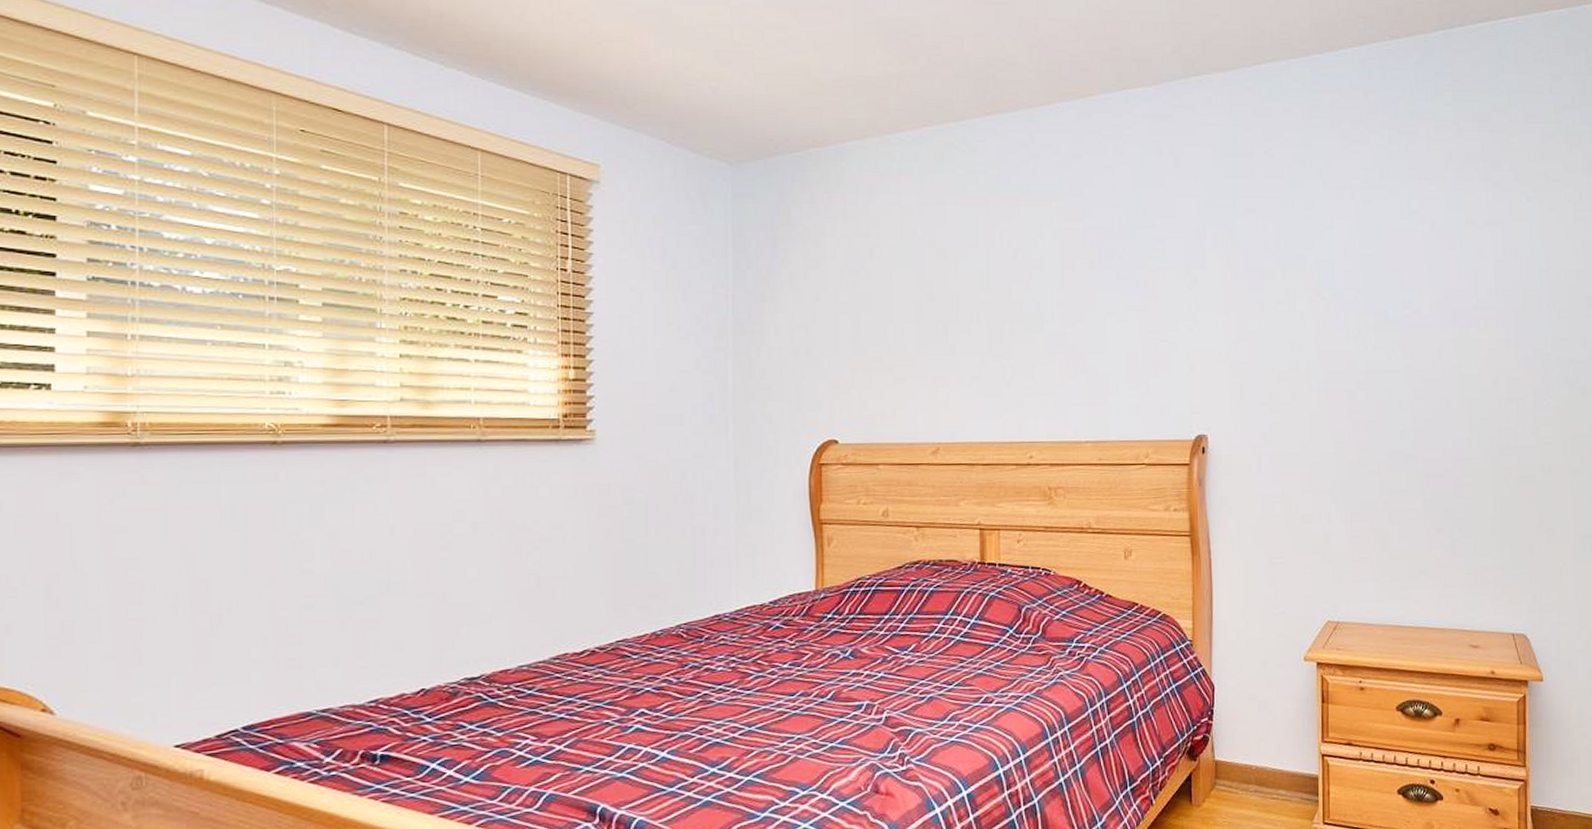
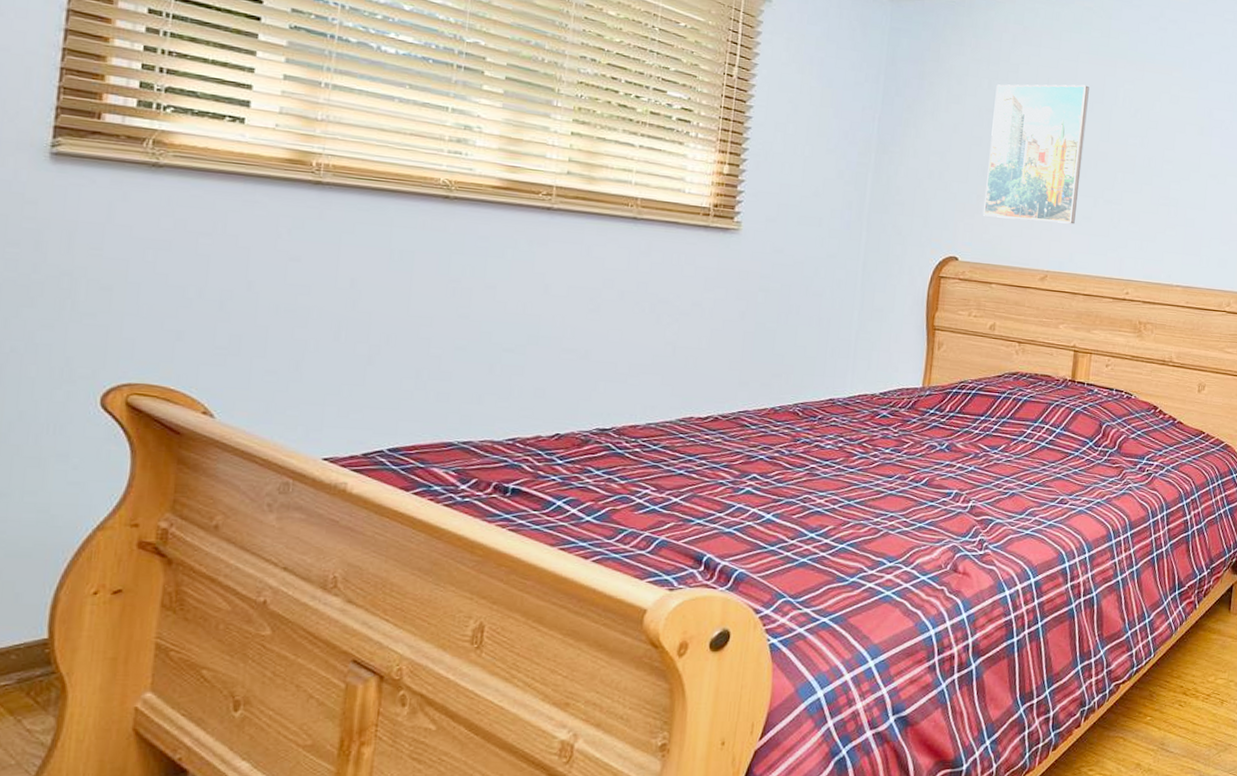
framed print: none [857,230,963,390] -> present [982,84,1089,225]

